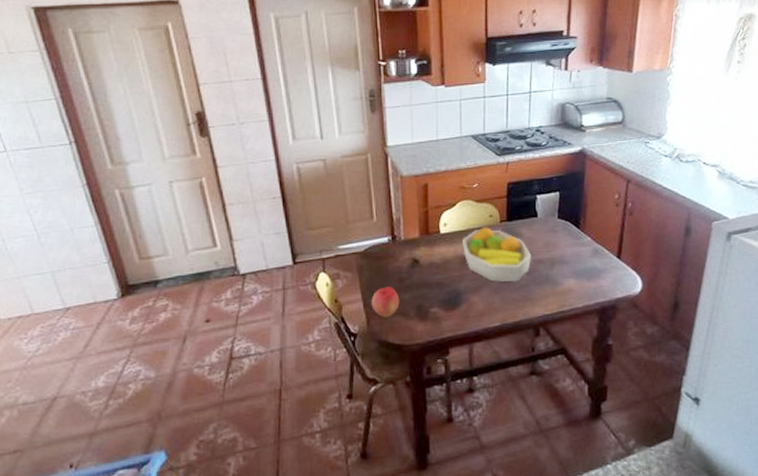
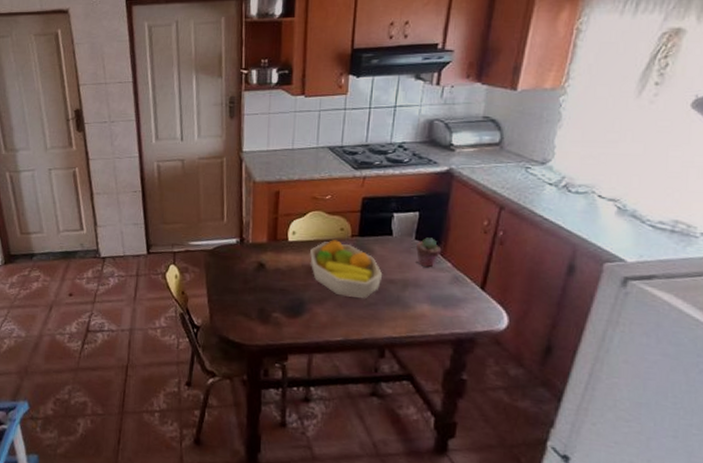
apple: present [371,286,400,318] -> none [215,286,243,316]
potted succulent: none [560,215,582,244] -> present [416,237,442,268]

